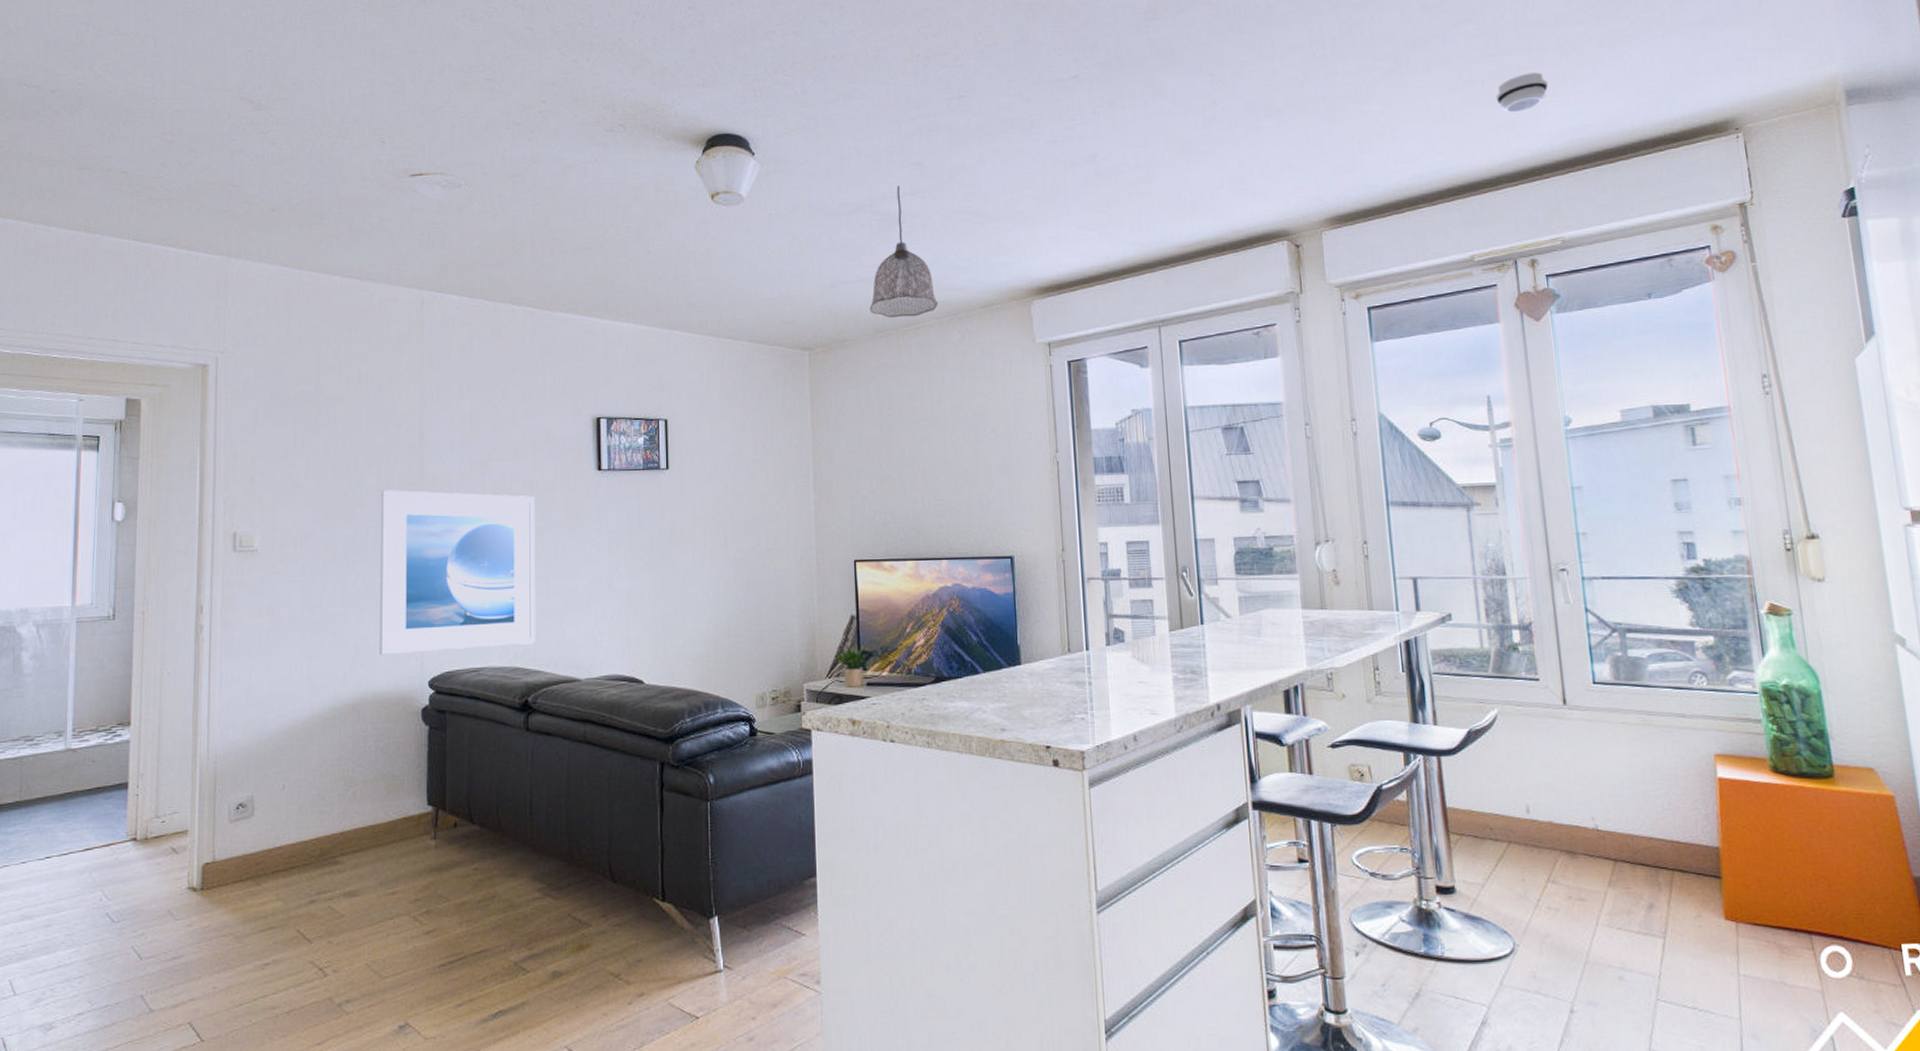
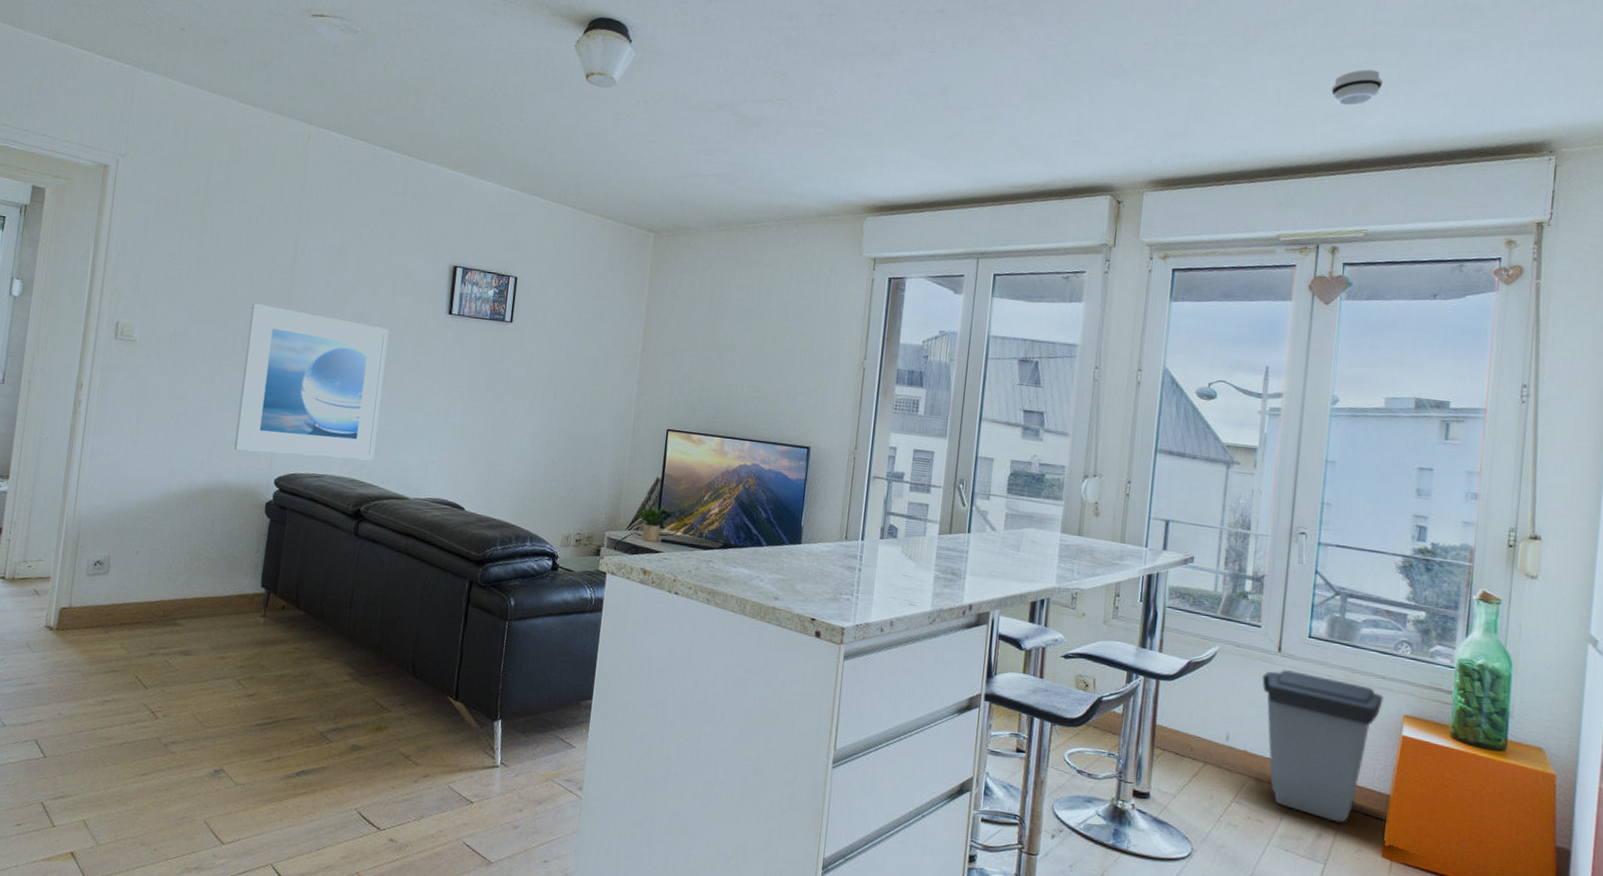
pendant lamp: present [869,186,938,318] -> none [715,91,780,216]
trash can: none [1552,722,1689,888] -> present [1262,669,1384,823]

